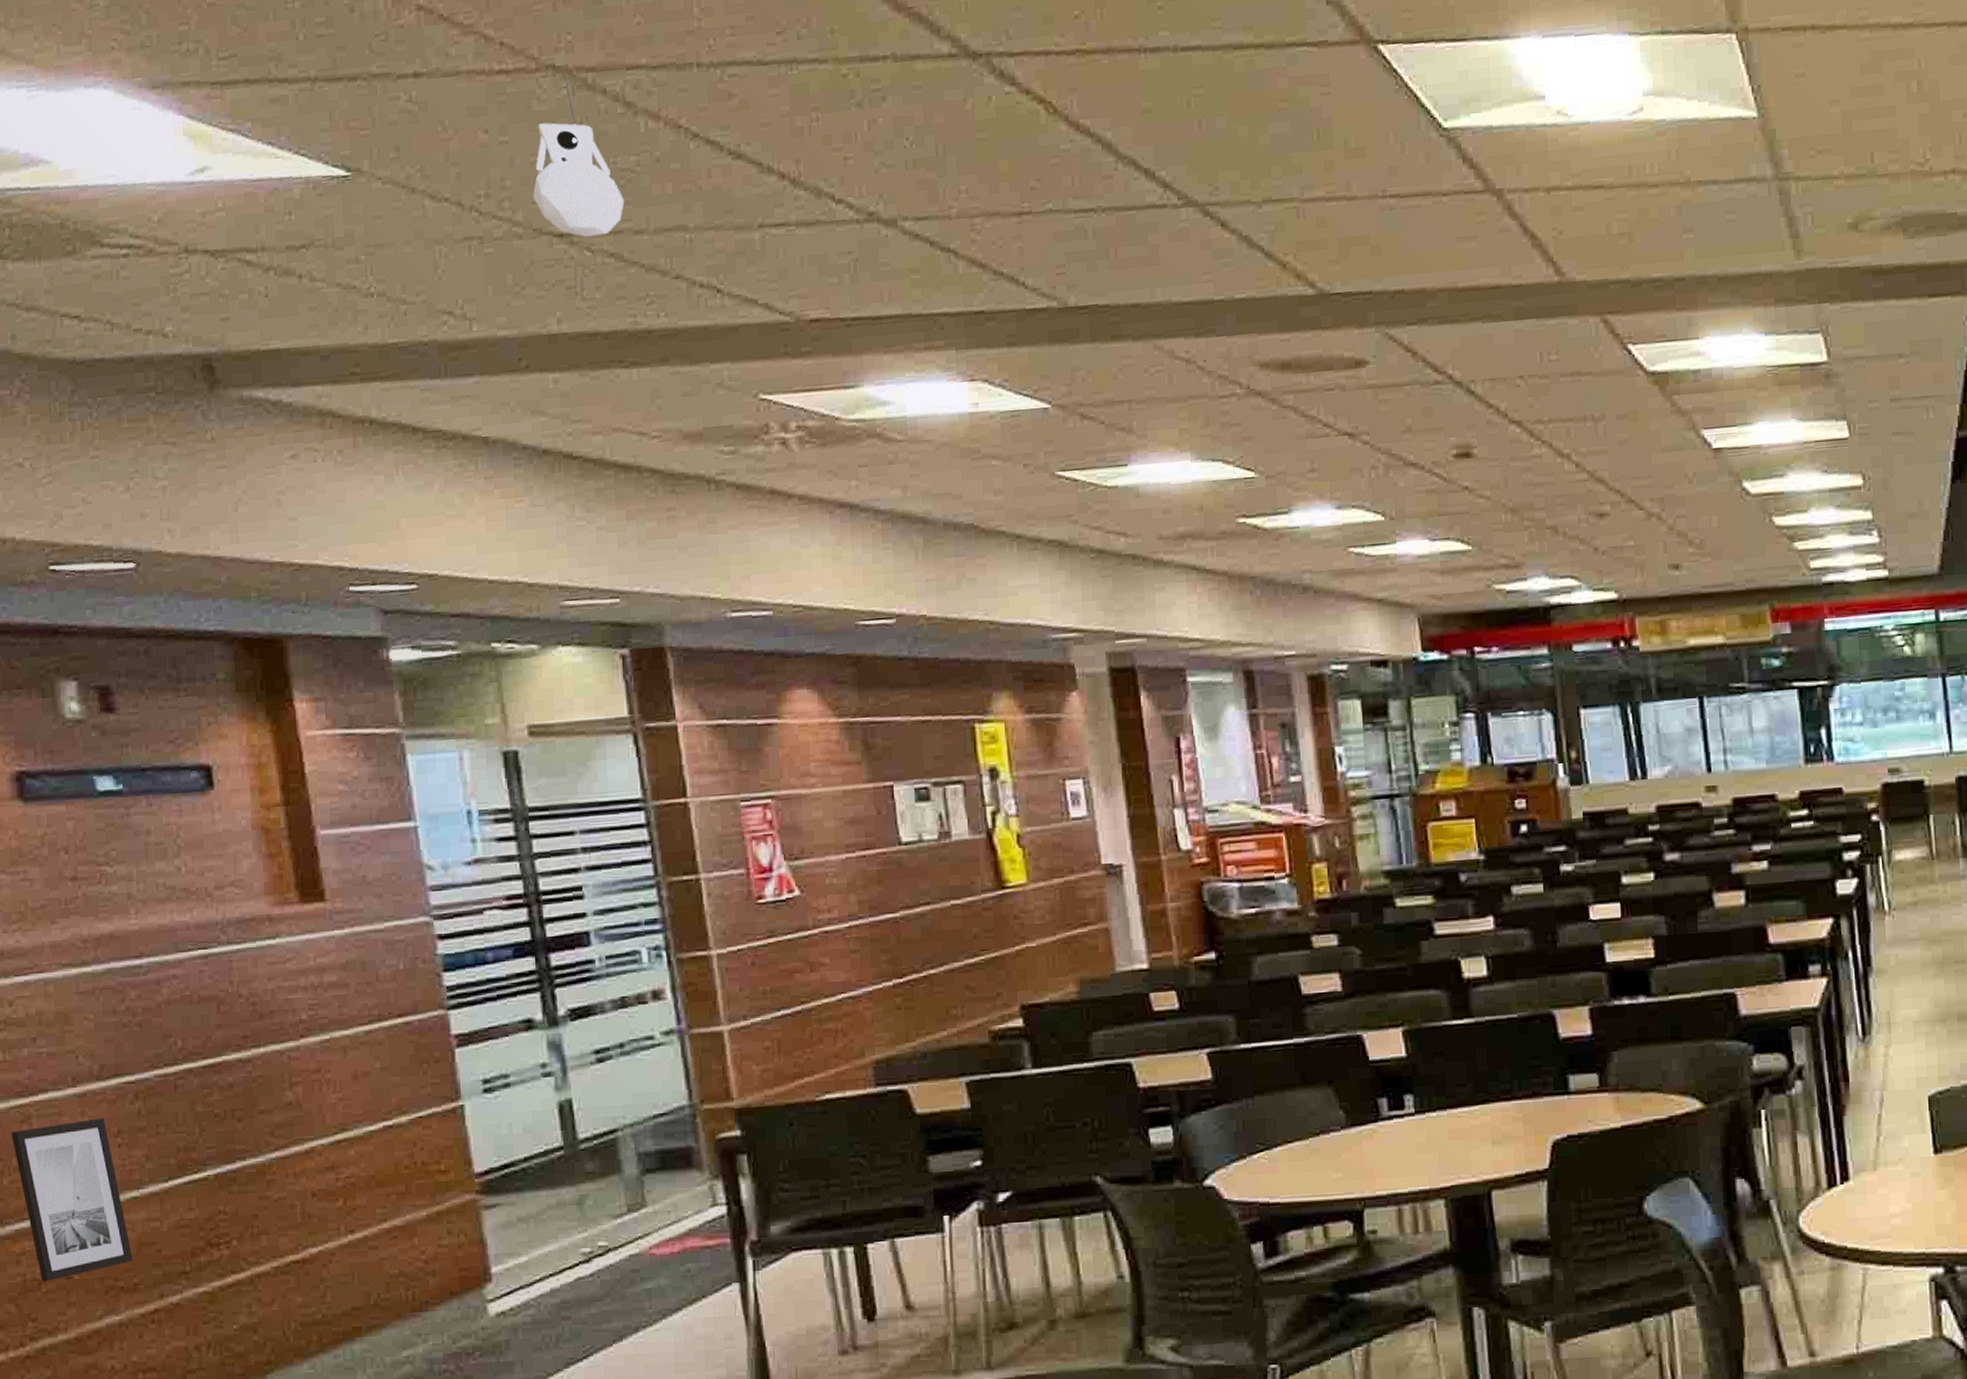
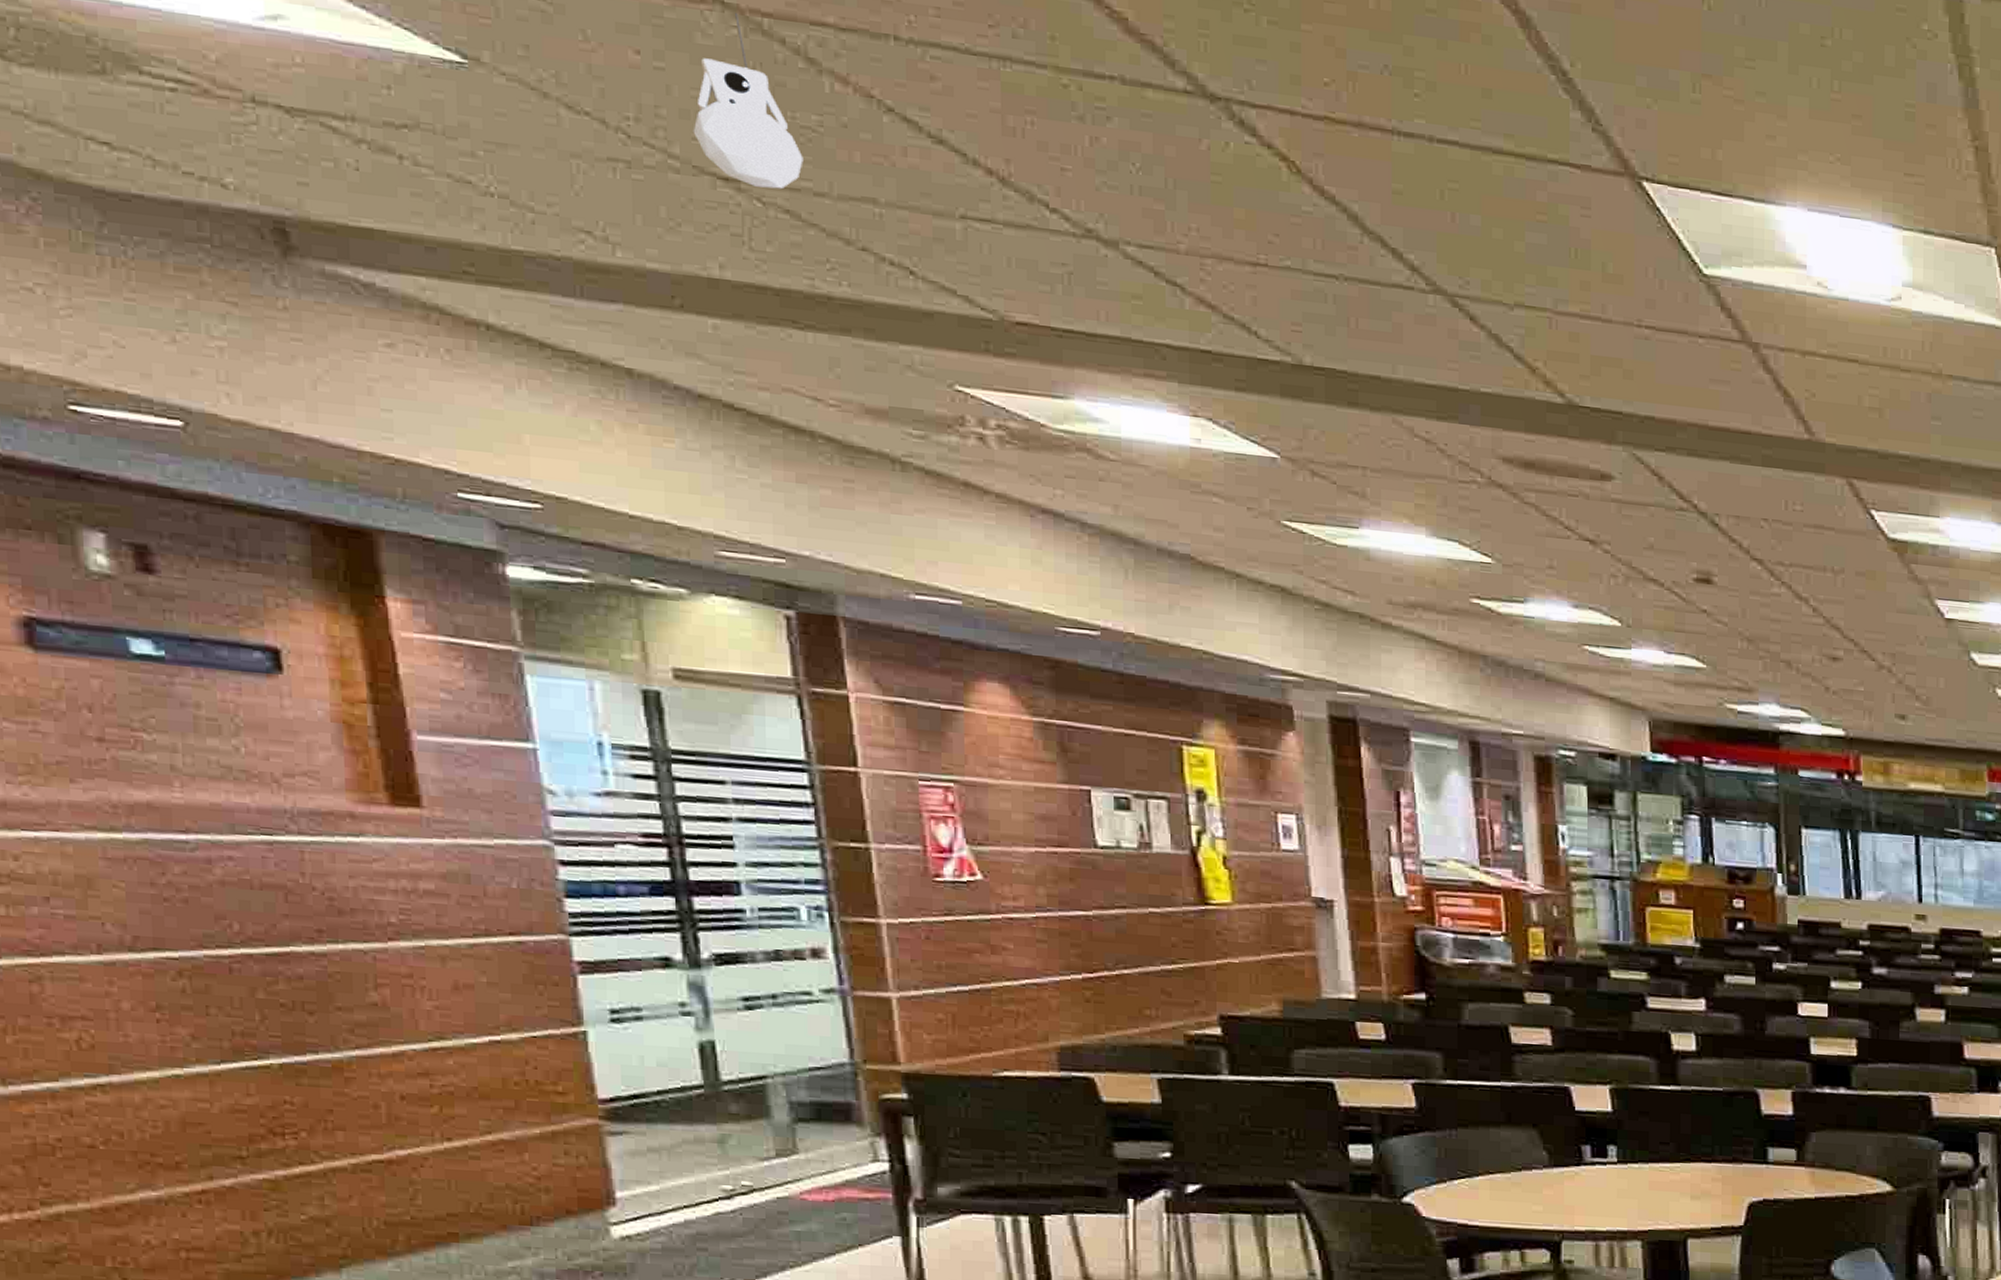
wall art: present [11,1117,134,1282] -> none [16,989,176,1148]

